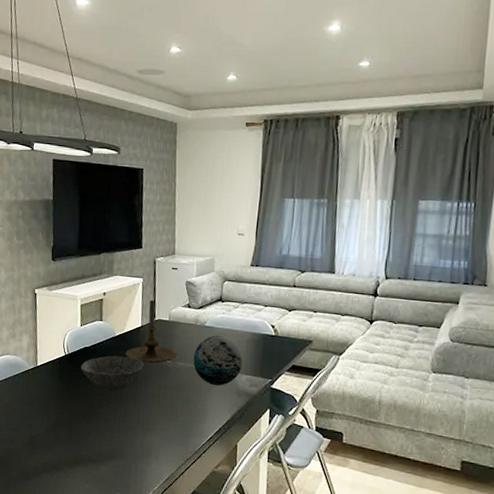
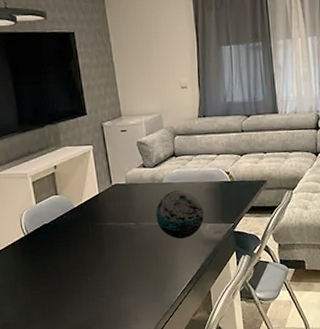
bowl: present [80,355,143,391] -> none [43,226,107,263]
candle holder: present [125,299,177,364] -> none [87,165,139,229]

